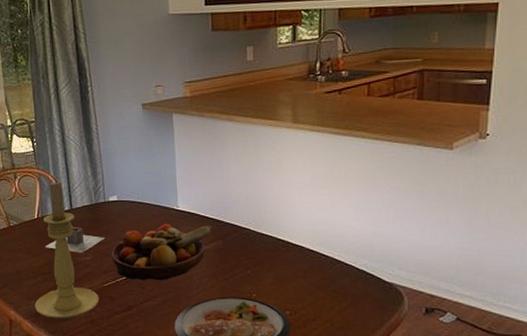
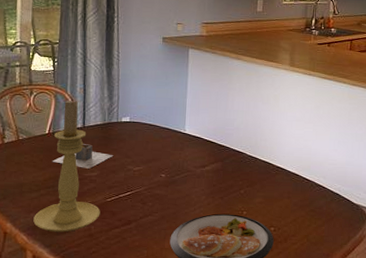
fruit bowl: present [111,223,213,280] -> none [117,144,214,197]

